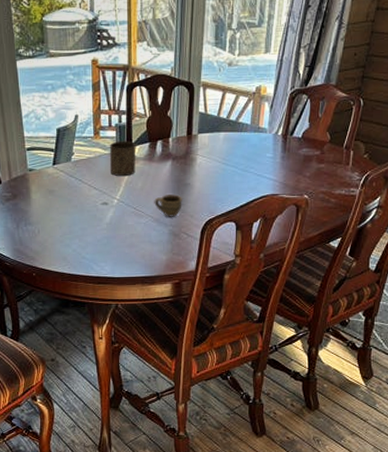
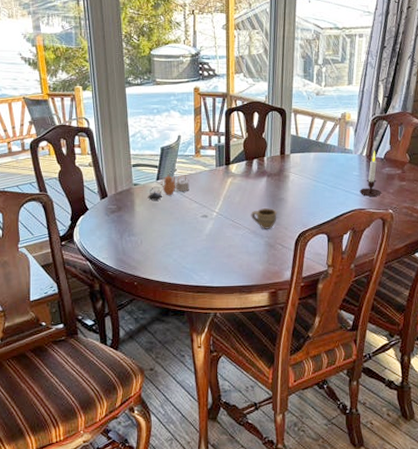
teapot: none [44,158,88,187] -> present [148,174,189,201]
cup: present [109,141,136,177] -> none [209,159,234,192]
candle: none [273,129,296,181] -> present [359,151,381,197]

